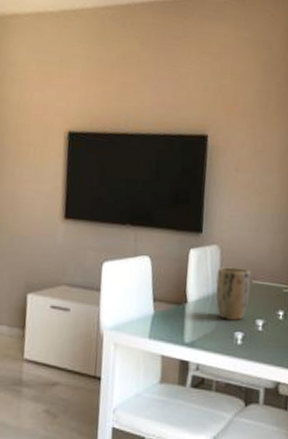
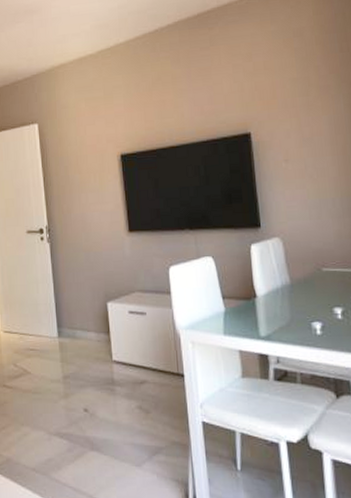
plant pot: present [216,267,251,320] -> none [283,257,322,311]

